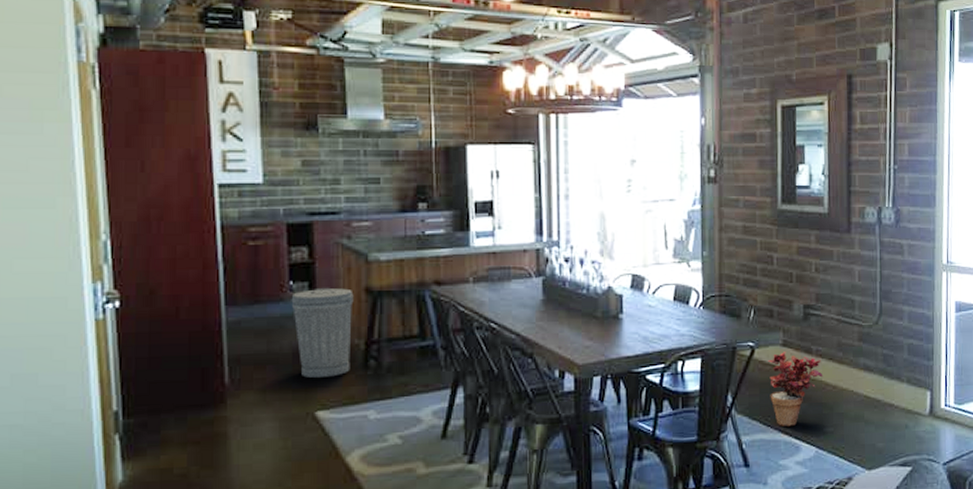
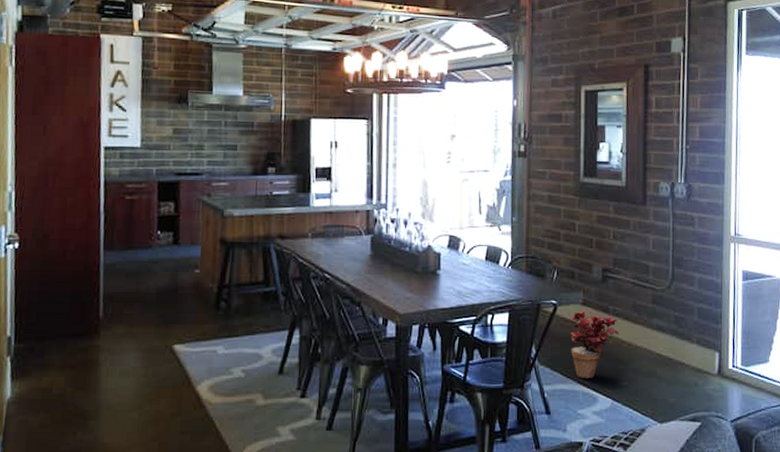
trash can: present [291,287,354,378] -> none [158,237,210,315]

